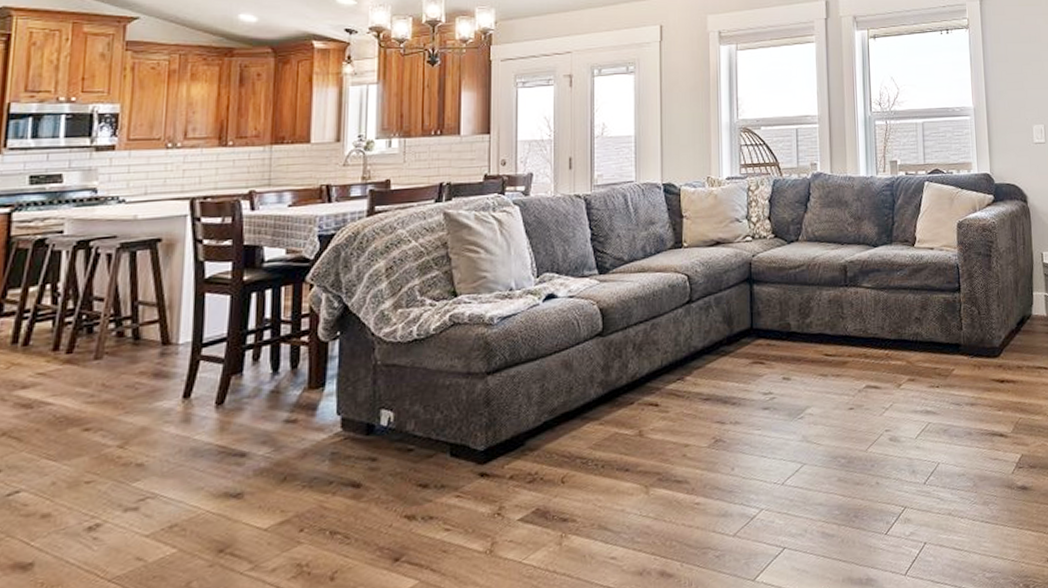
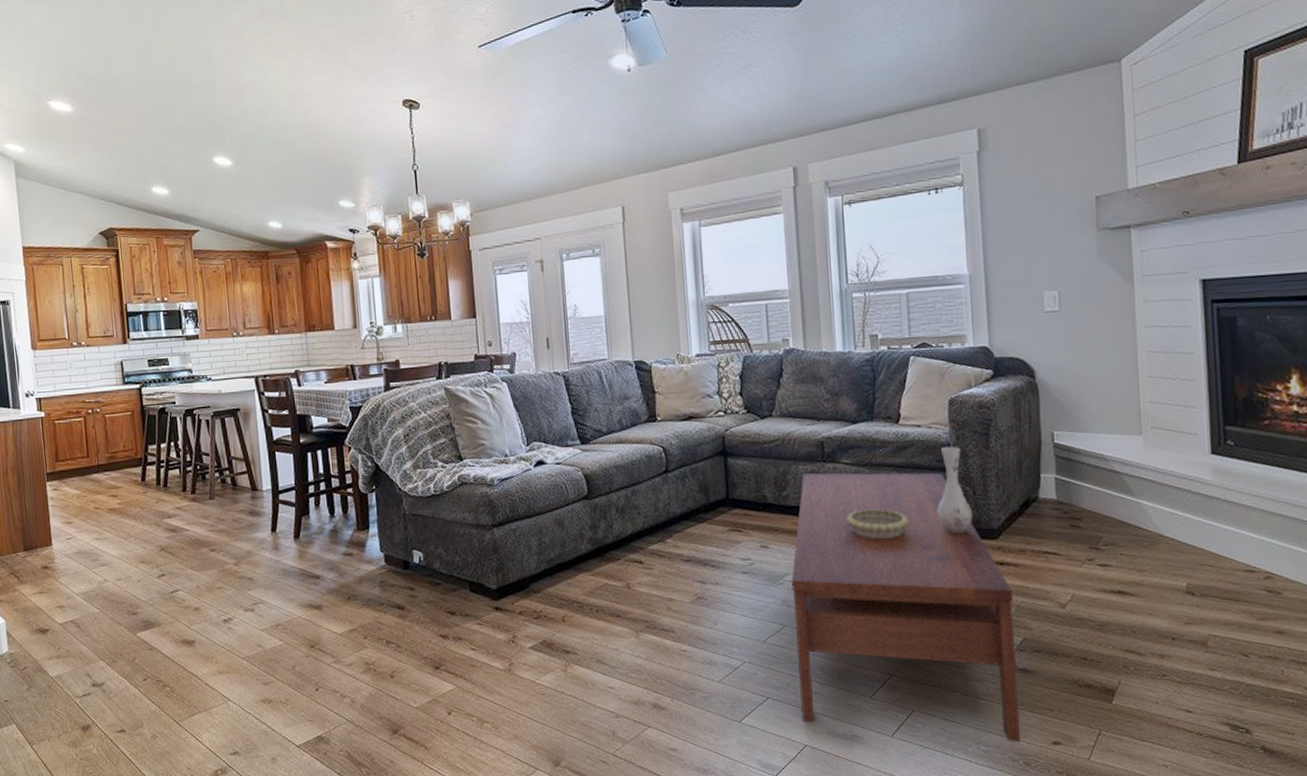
coffee table: none [812,294,1021,572] -> present [791,473,1021,743]
decorative bowl: none [865,332,923,364] -> present [846,509,909,539]
vase: none [947,267,978,354] -> present [937,446,973,534]

